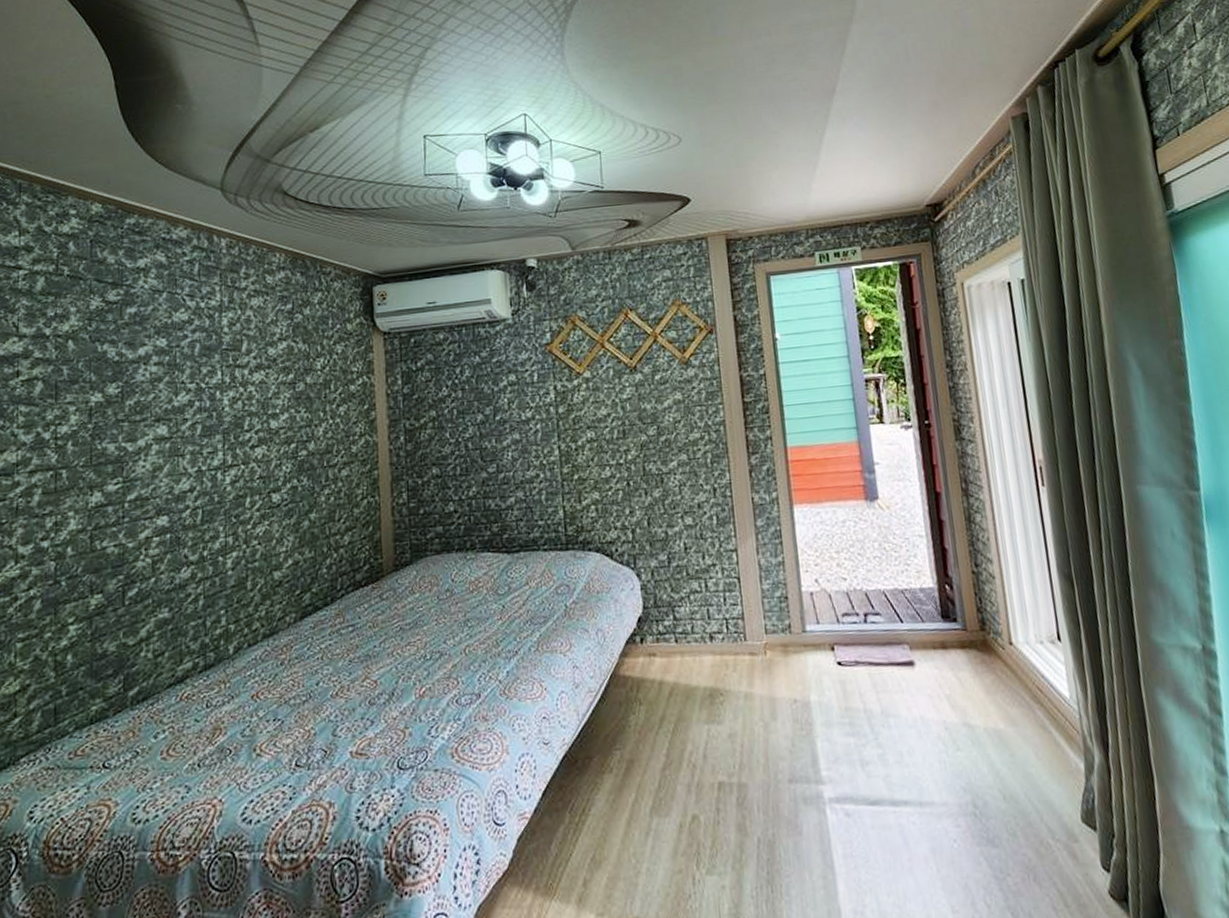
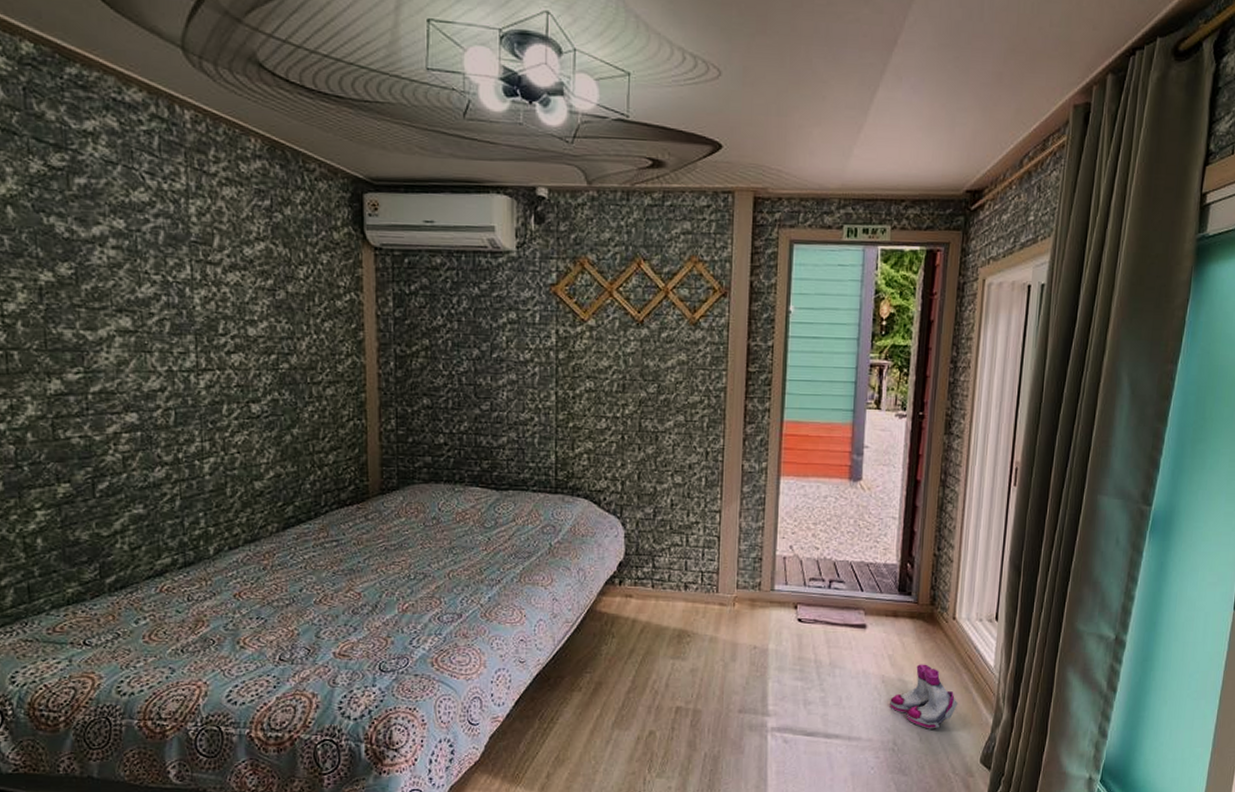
boots: none [958,702,1039,784] -> present [890,664,959,729]

